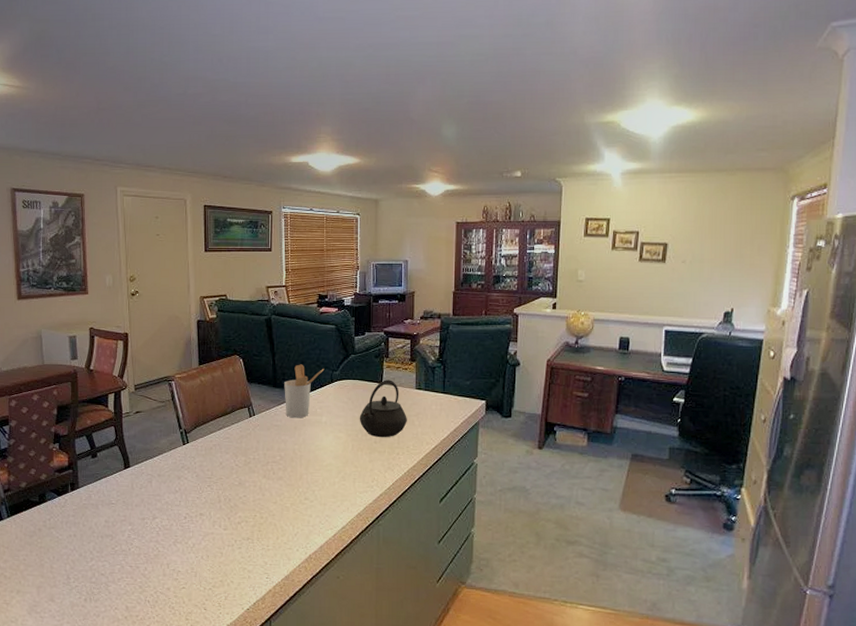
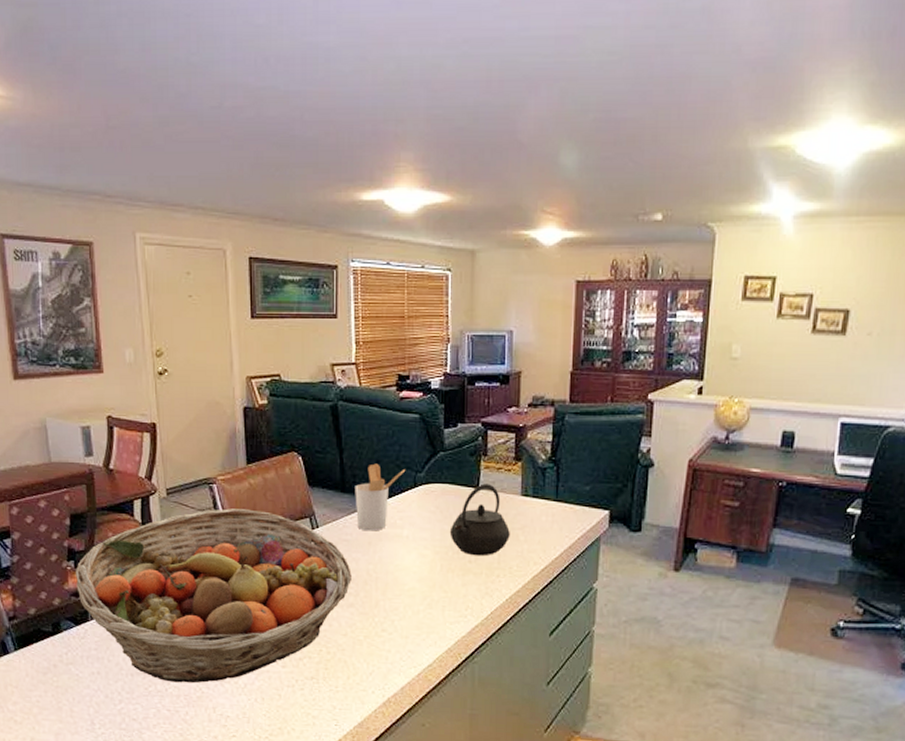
fruit basket: none [59,401,281,544] -> present [75,509,352,684]

